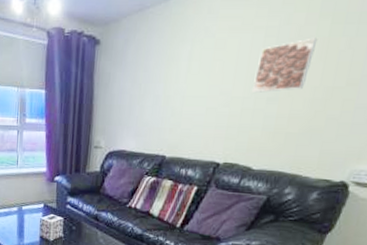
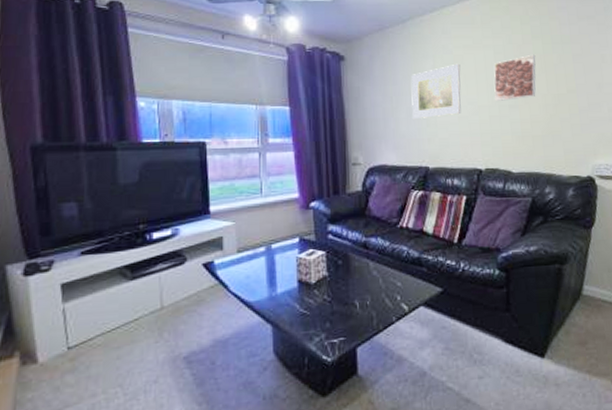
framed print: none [158,48,221,108] -> present [411,63,461,120]

